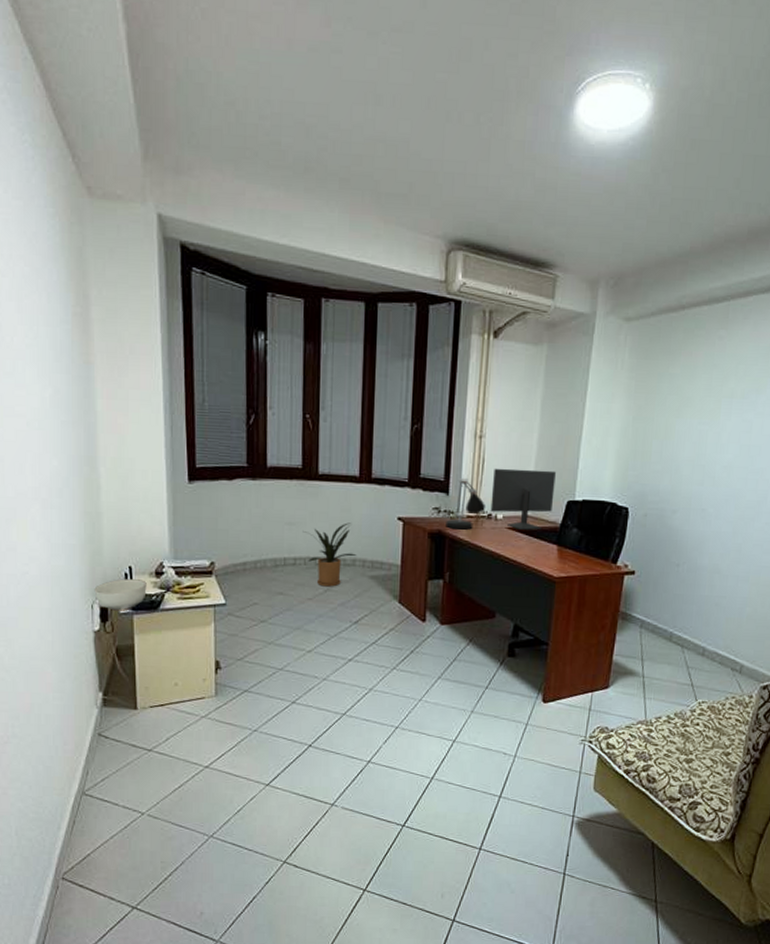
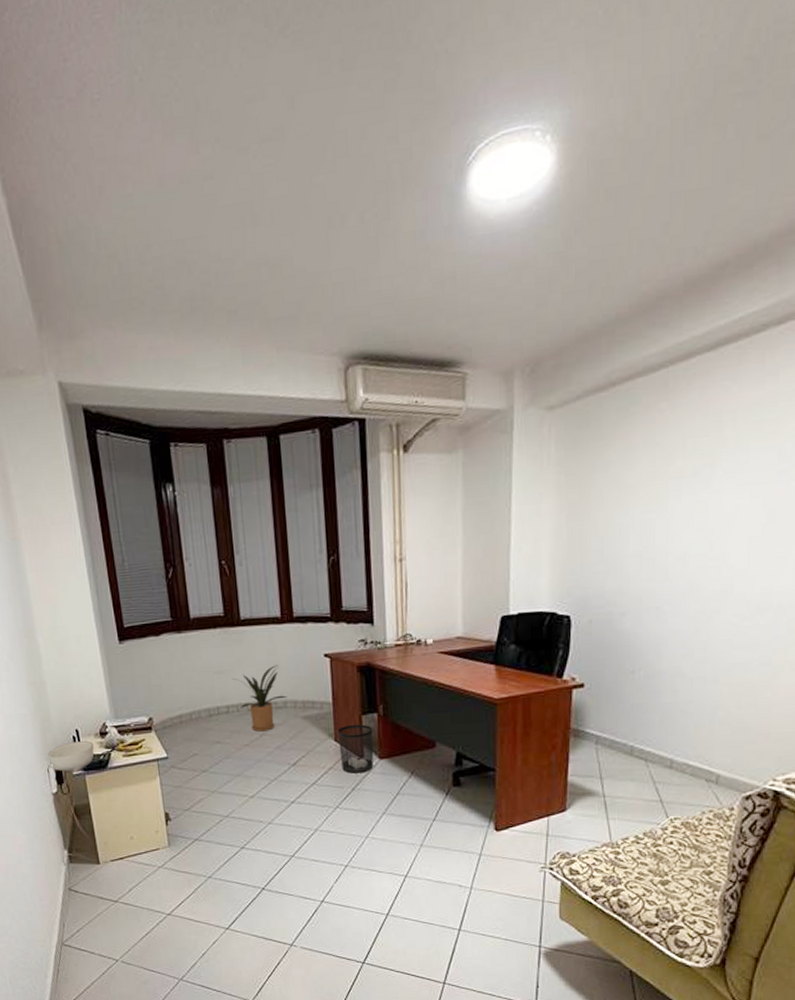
waste bin: none [402,588,437,637] -> present [337,724,374,773]
desk lamp: present [446,477,486,530] -> none [374,604,415,660]
computer monitor: present [490,468,556,530] -> none [418,586,486,653]

